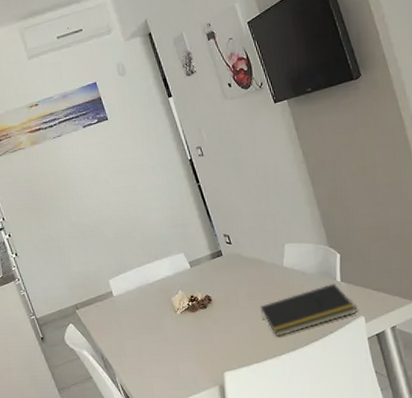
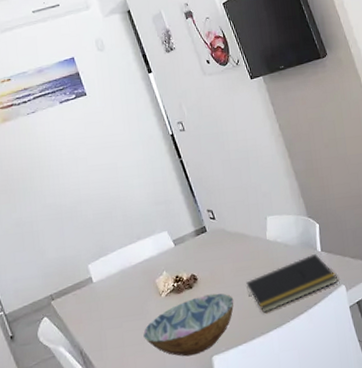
bowl: none [159,314,247,370] -> present [143,293,234,357]

